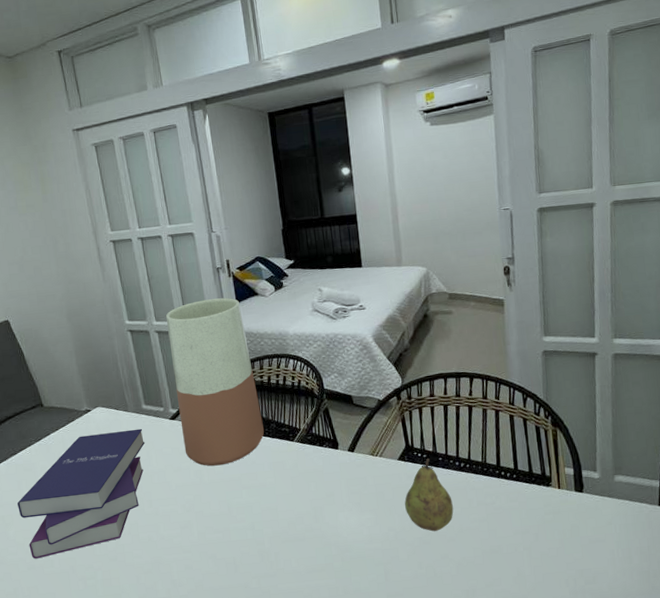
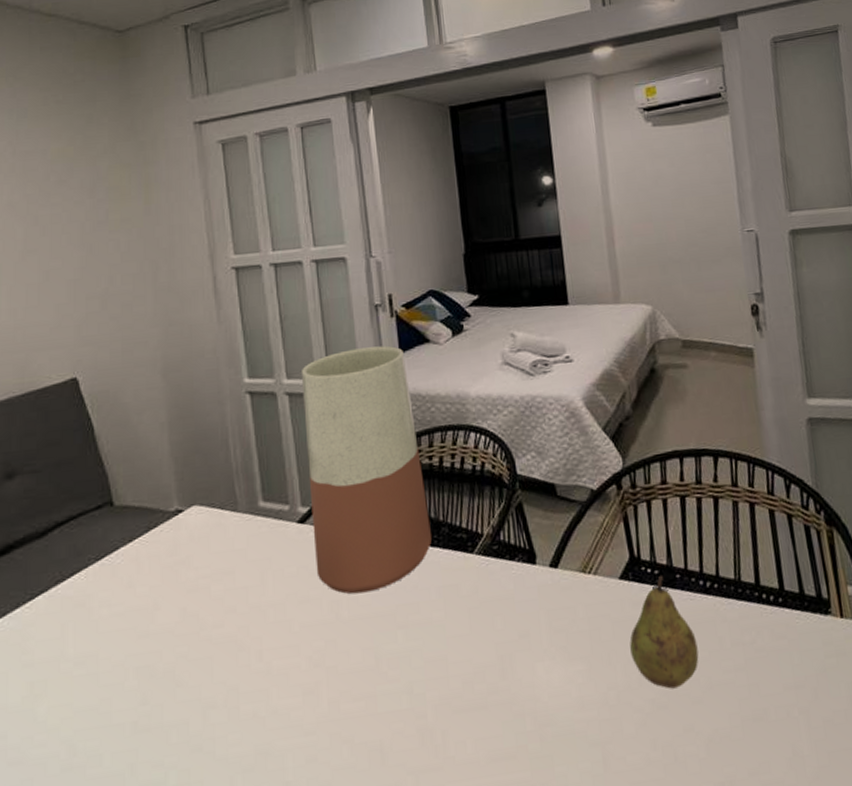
book: present [17,428,145,559] -> none [57,537,259,754]

